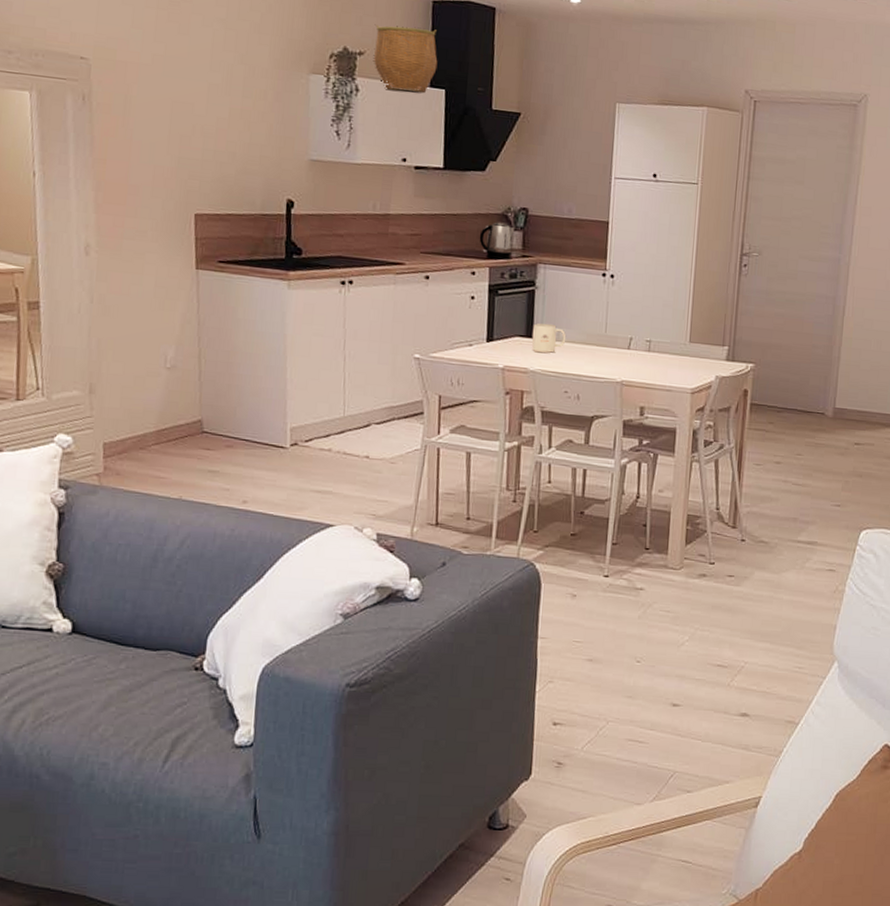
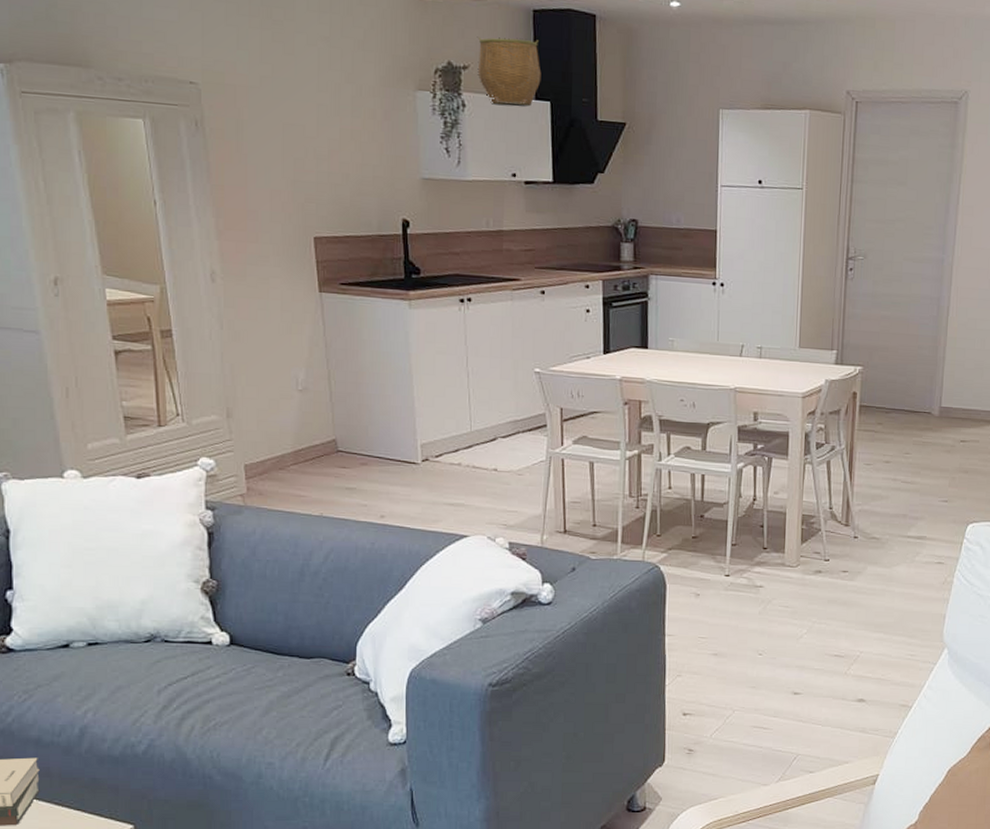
kettle: present [479,222,515,260] -> none [591,234,626,273]
mug: present [531,323,567,353] -> none [647,333,680,363]

